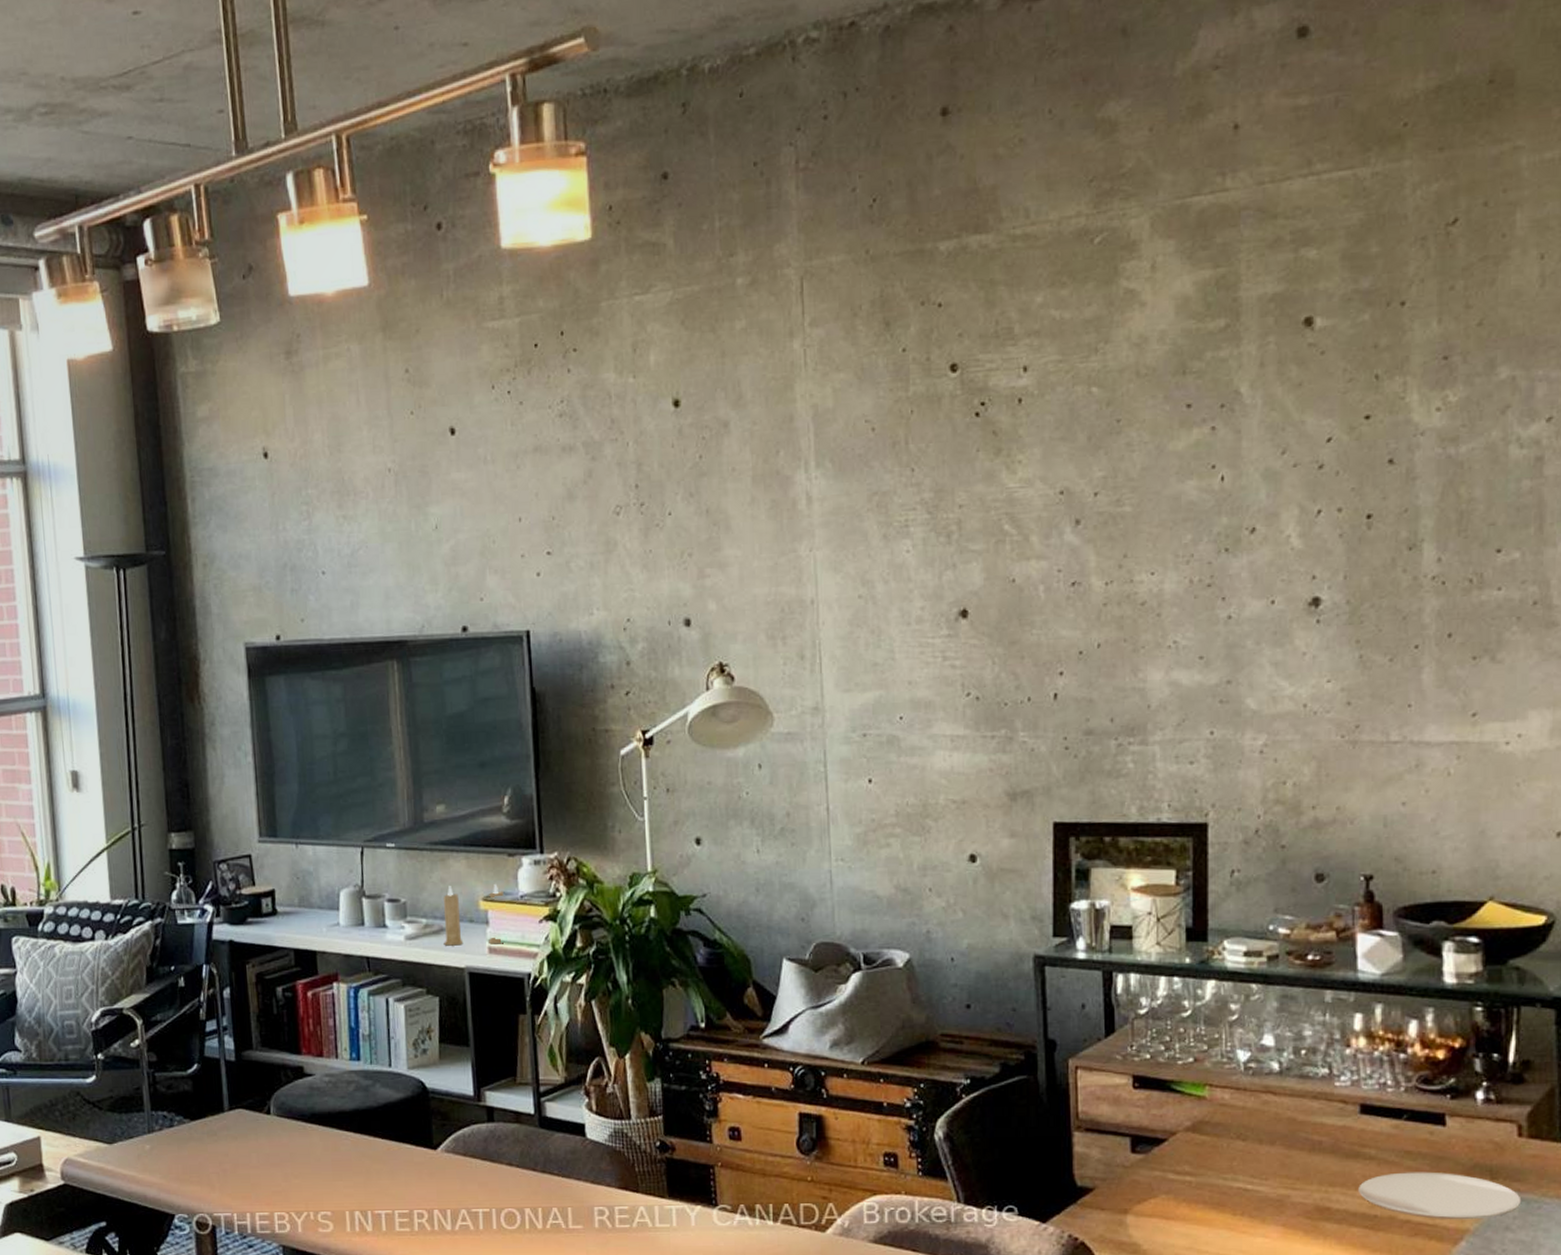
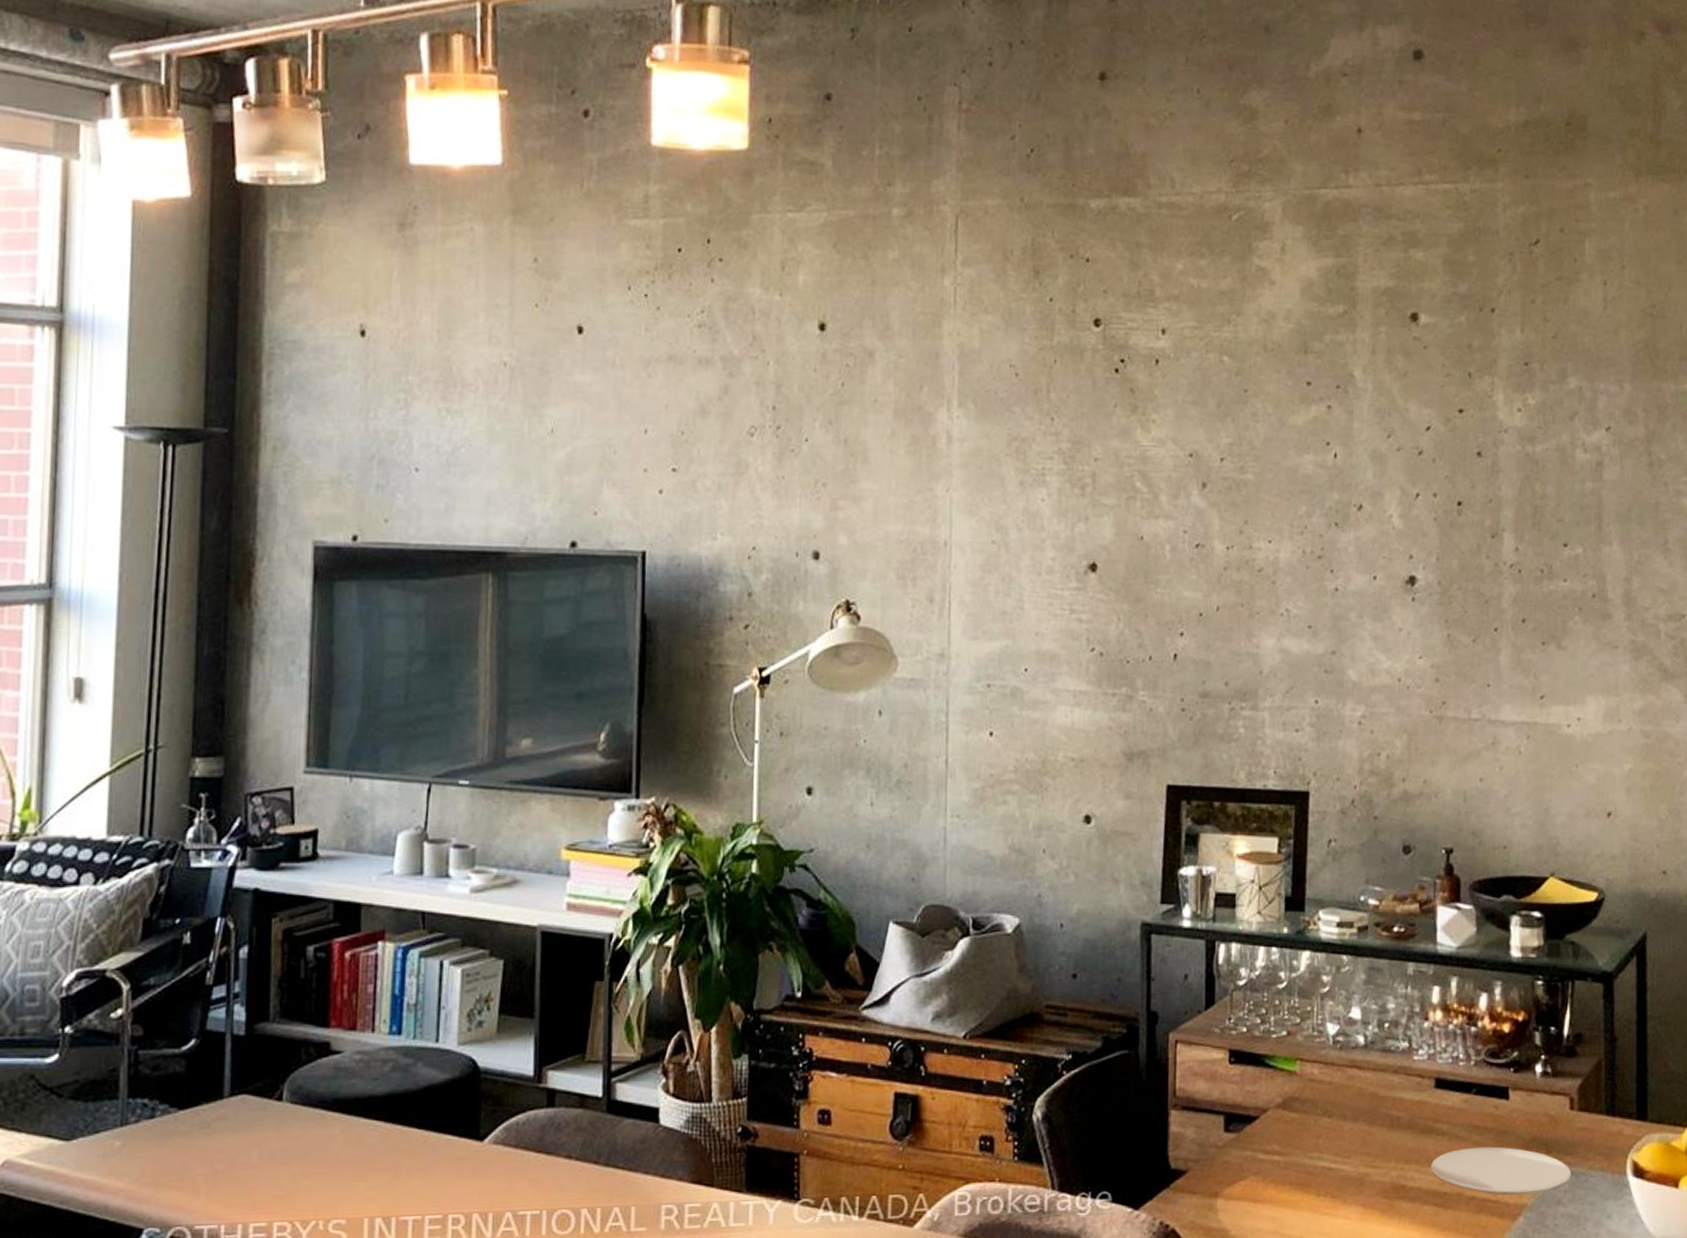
candle: present [443,884,504,946] -> none [515,831,590,901]

